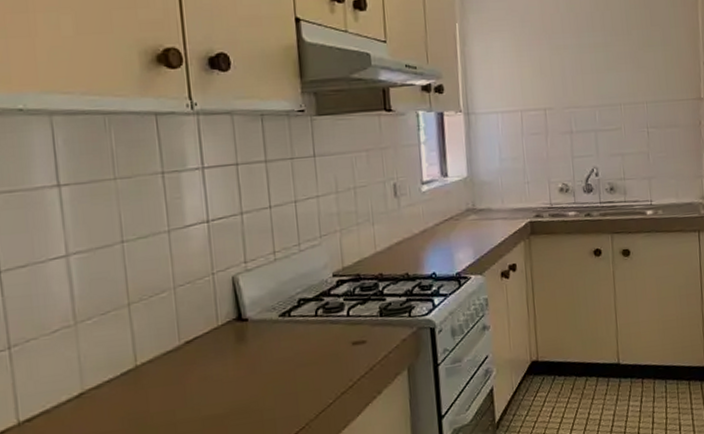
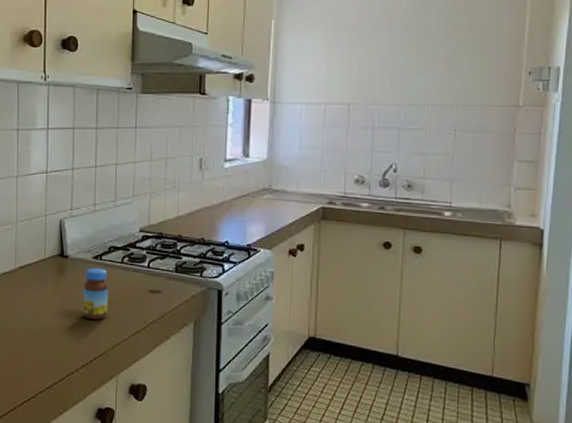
jar: none [271,326,305,389] -> present [83,267,108,320]

